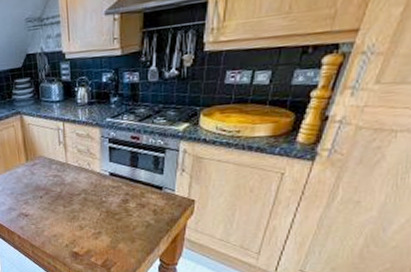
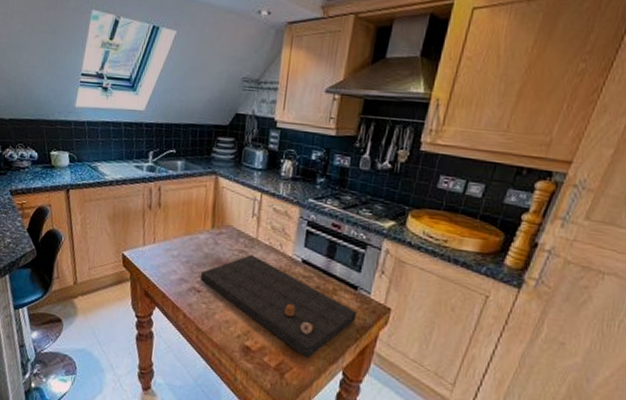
cutting board: none [26,177,165,253] -> present [201,255,358,358]

